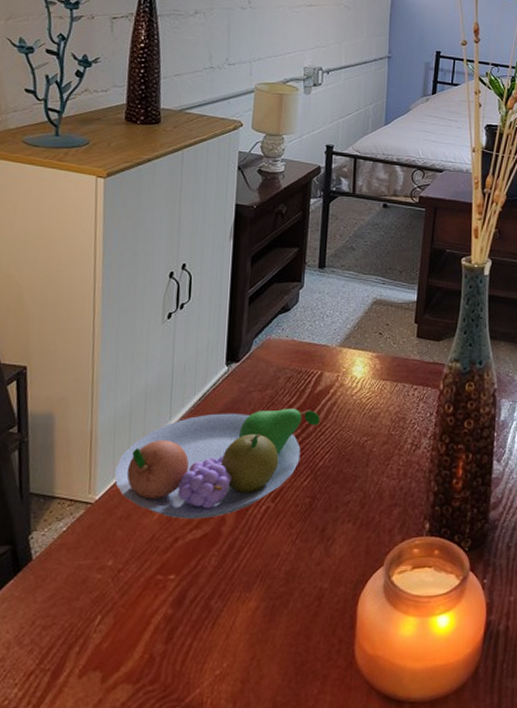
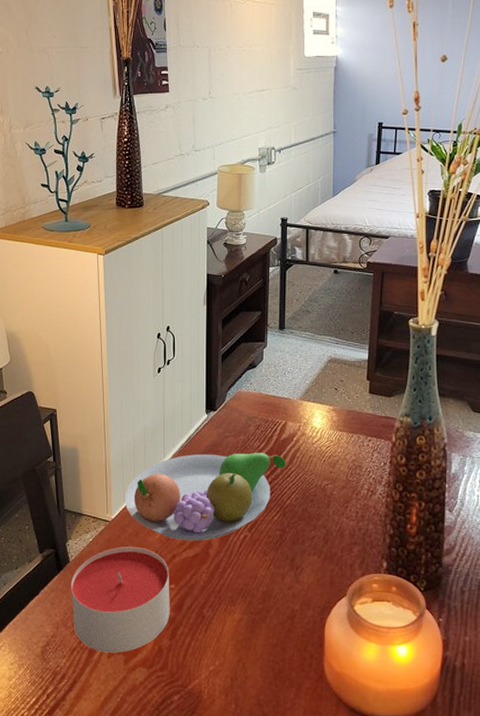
candle: none [31,532,169,672] -> present [71,547,170,653]

